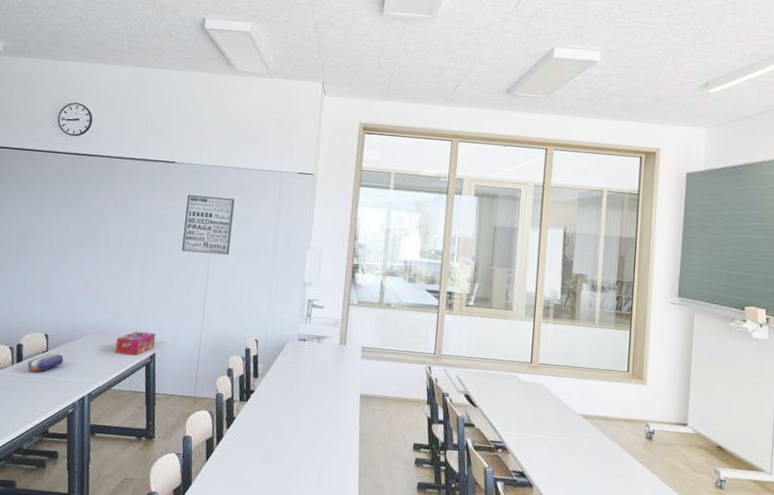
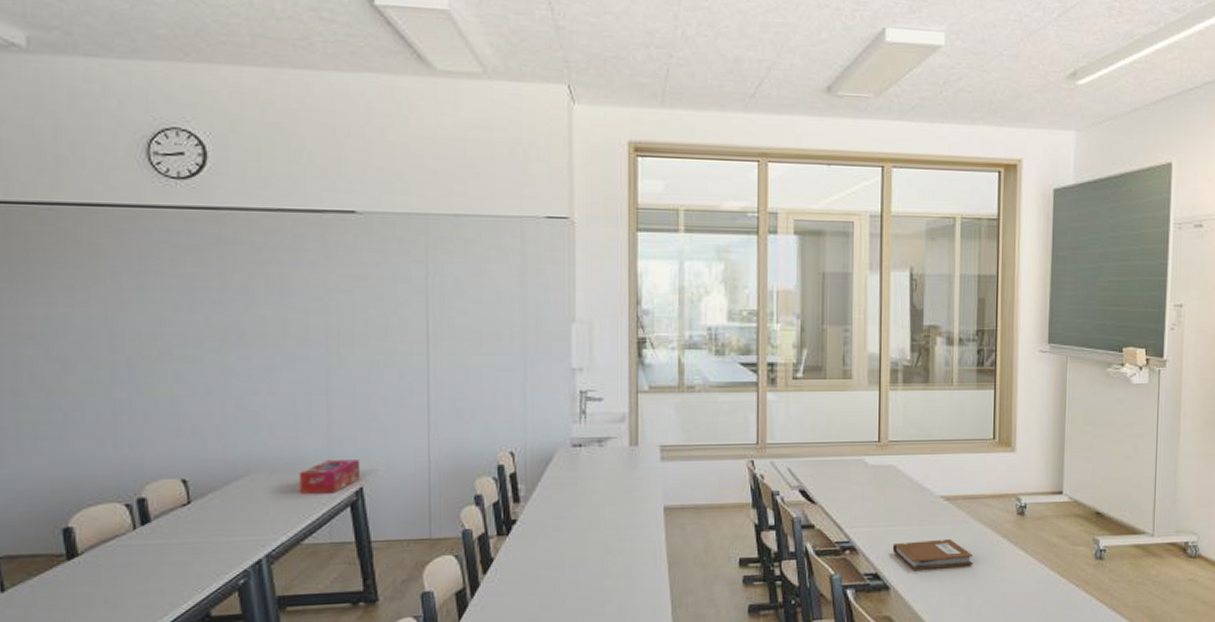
pencil case: present [28,353,64,373] -> none [161,505,219,537]
wall art: present [182,195,235,255] -> none [382,259,457,341]
notebook: none [537,448,605,477] -> present [892,538,973,570]

